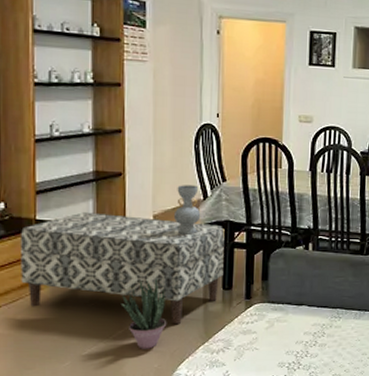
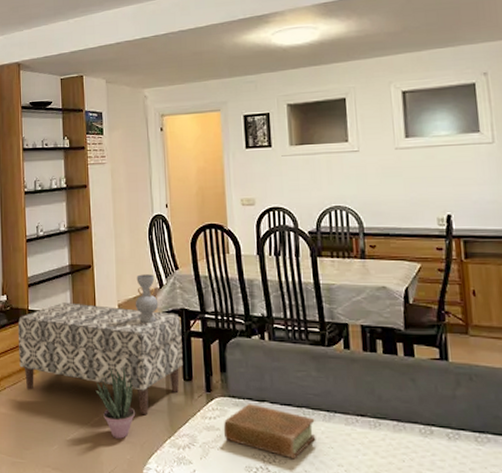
book: none [259,307,347,353] -> present [223,403,316,460]

